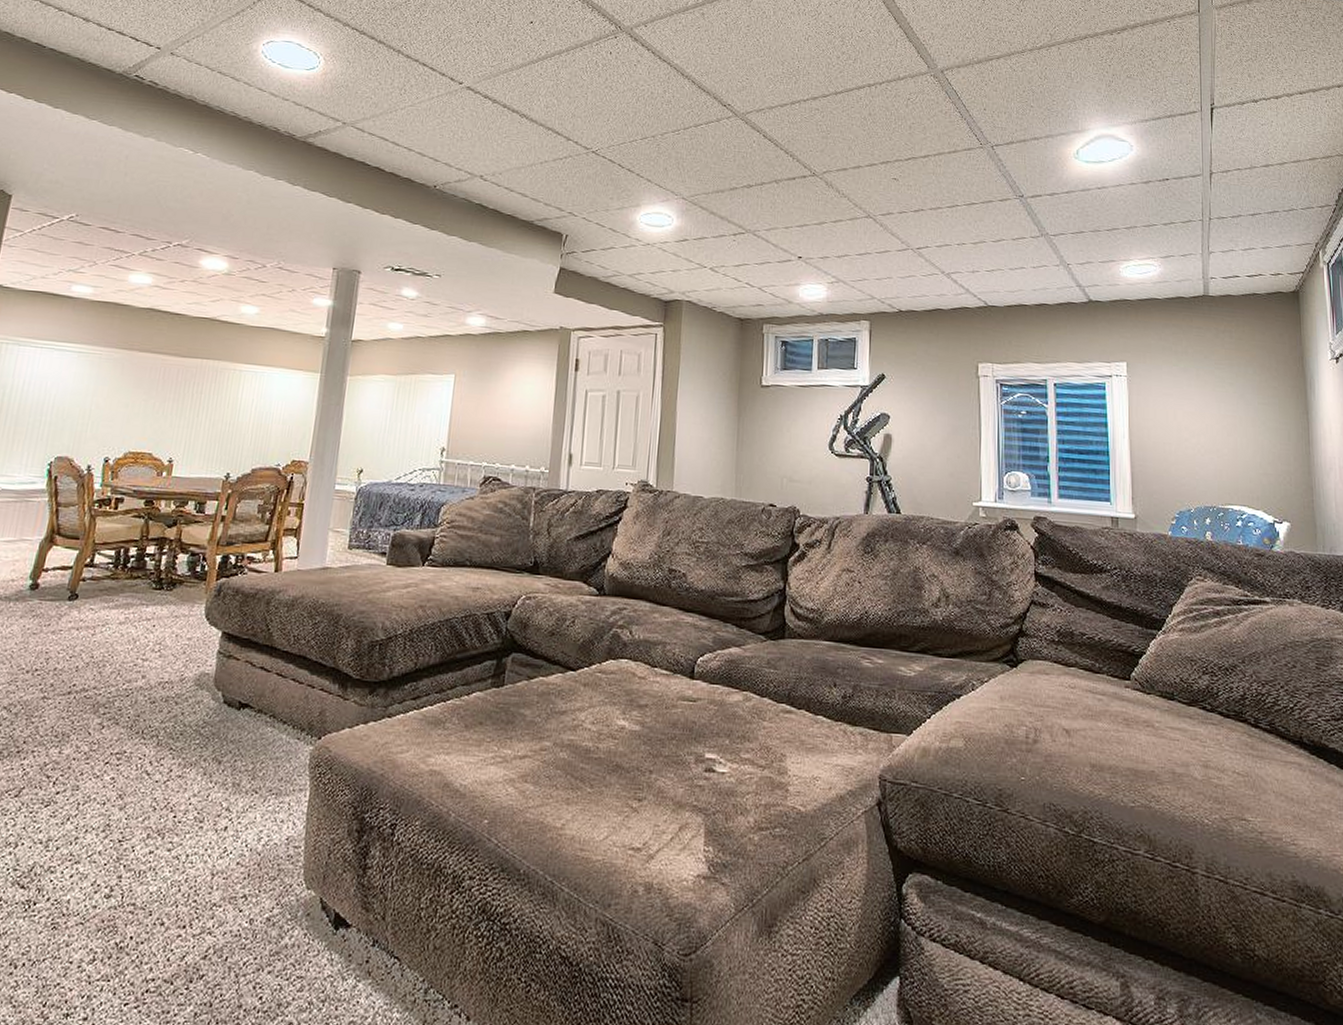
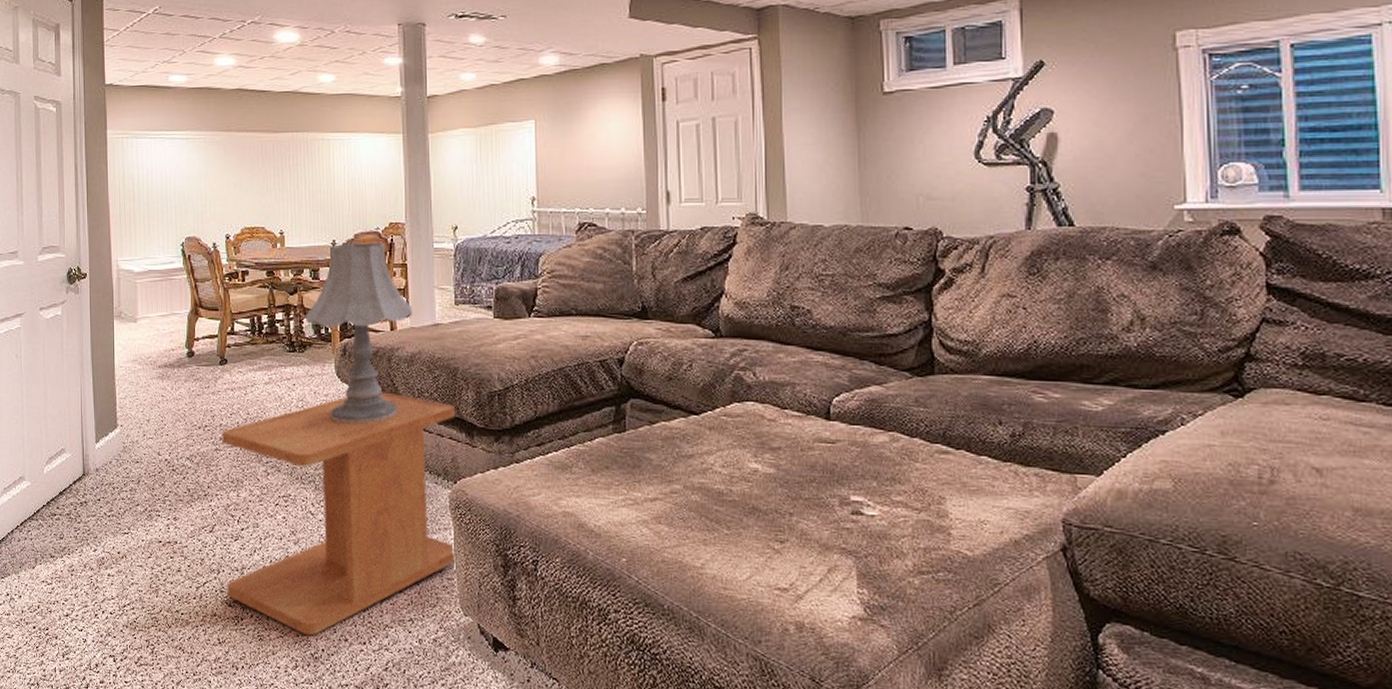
side table: none [21,637,332,921] -> present [222,392,457,636]
table lamp: none [180,478,302,672] -> present [304,243,412,424]

